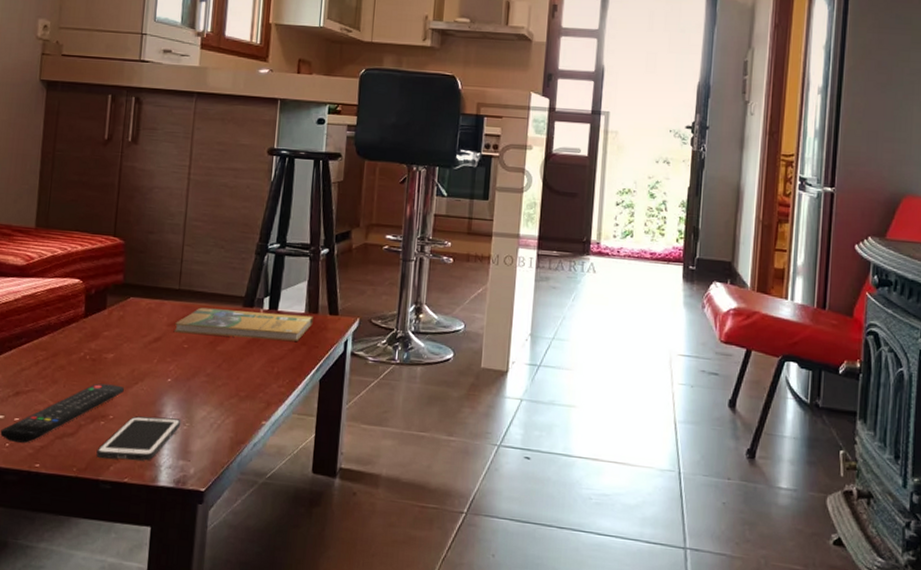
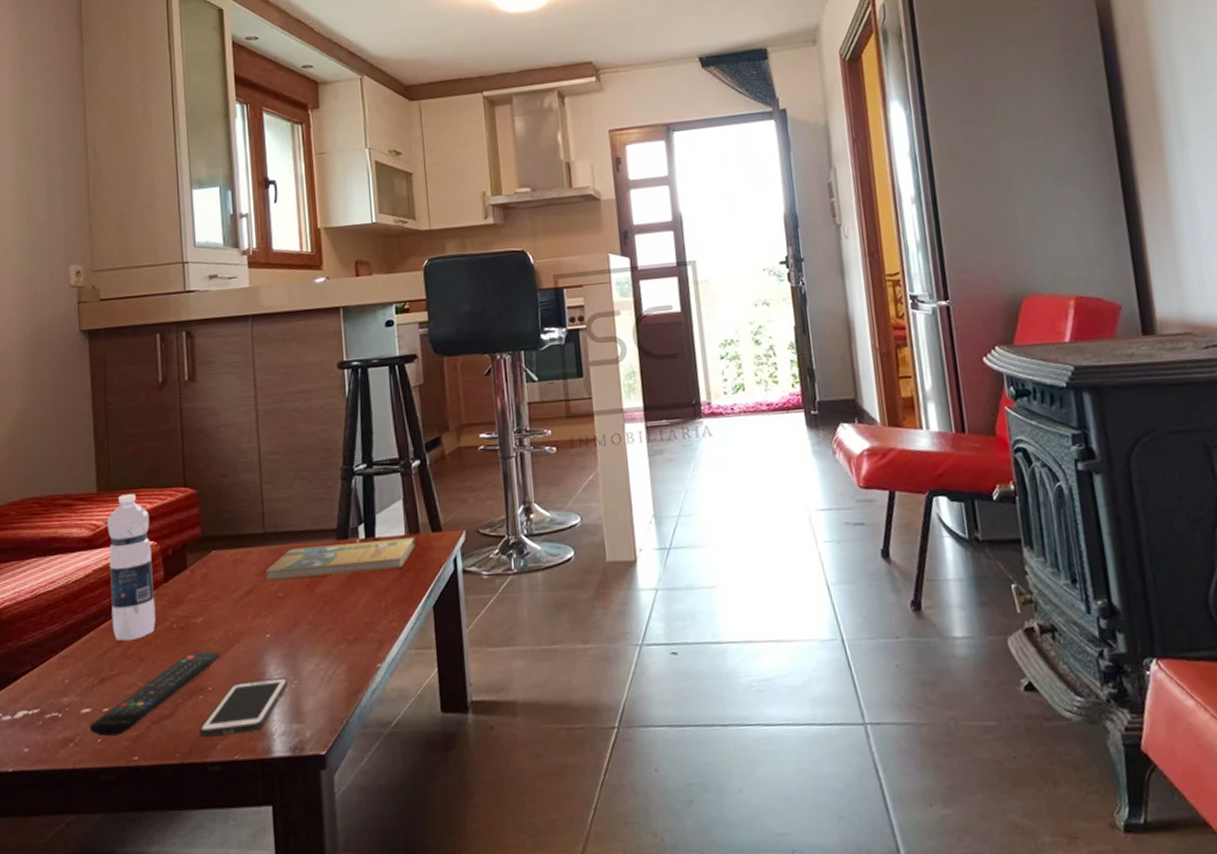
water bottle: none [32,234,79,363] -> present [107,494,156,641]

